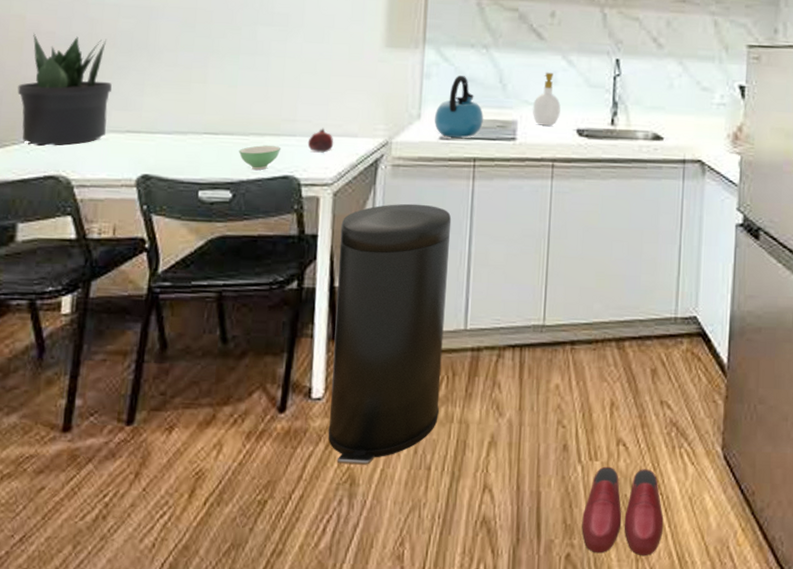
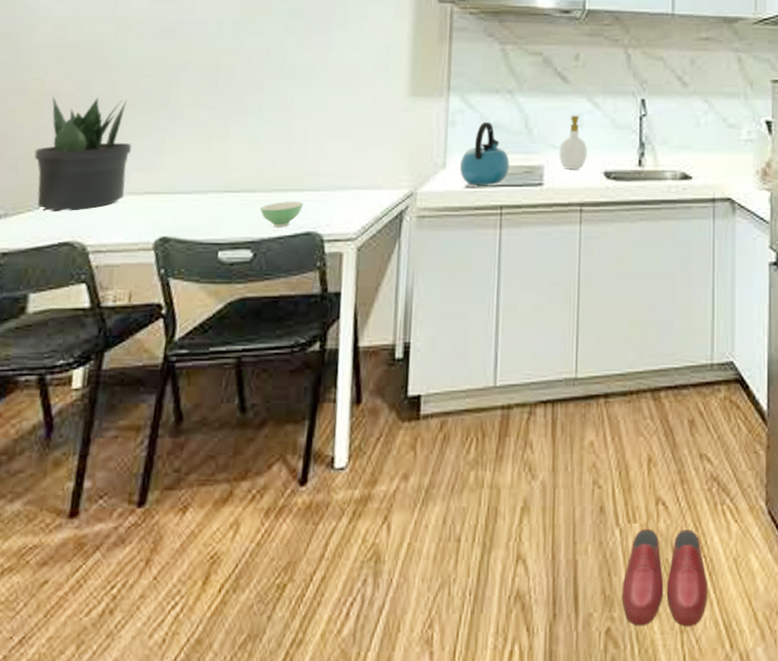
fruit: present [307,128,334,153] -> none [330,181,358,207]
pedal bin: present [328,203,452,465] -> none [352,255,479,539]

